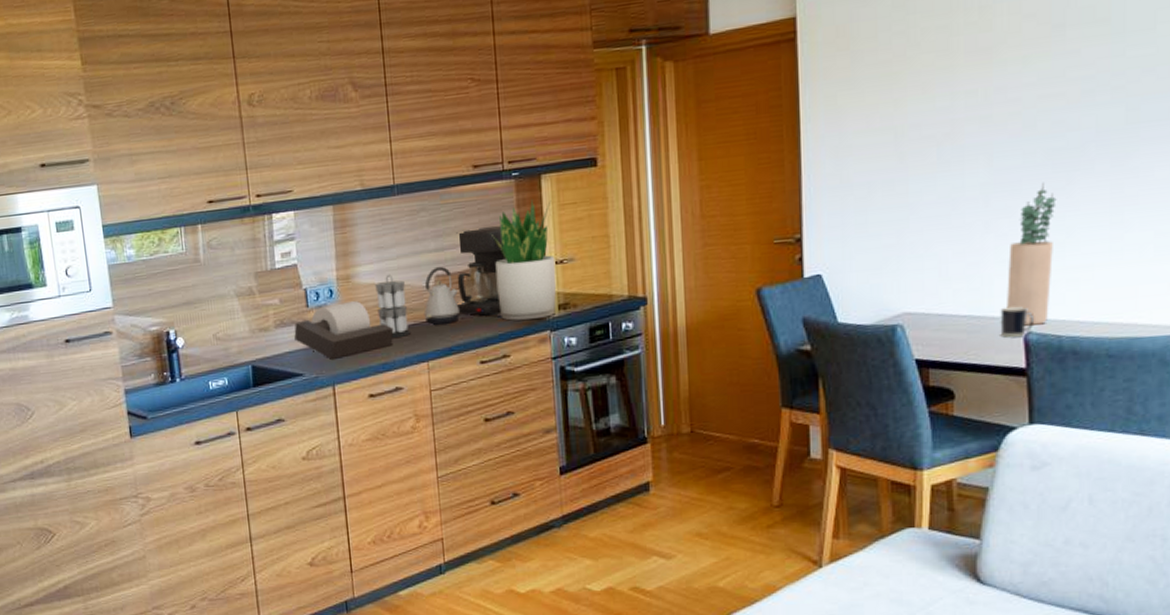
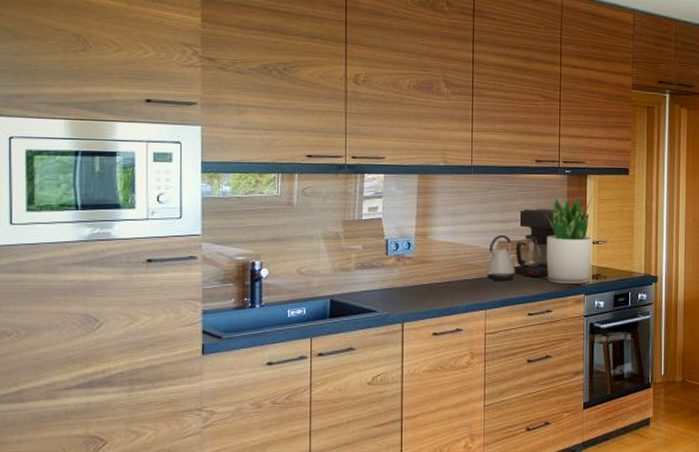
paper towel holder: present [294,300,394,359] -> none [372,253,460,300]
spice rack: present [375,274,410,339] -> none [447,236,473,289]

